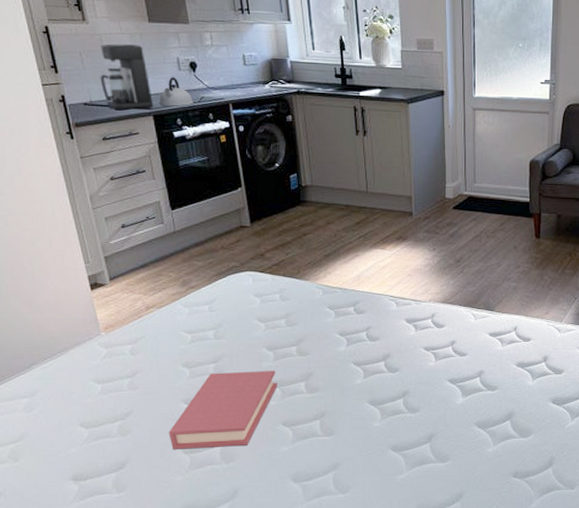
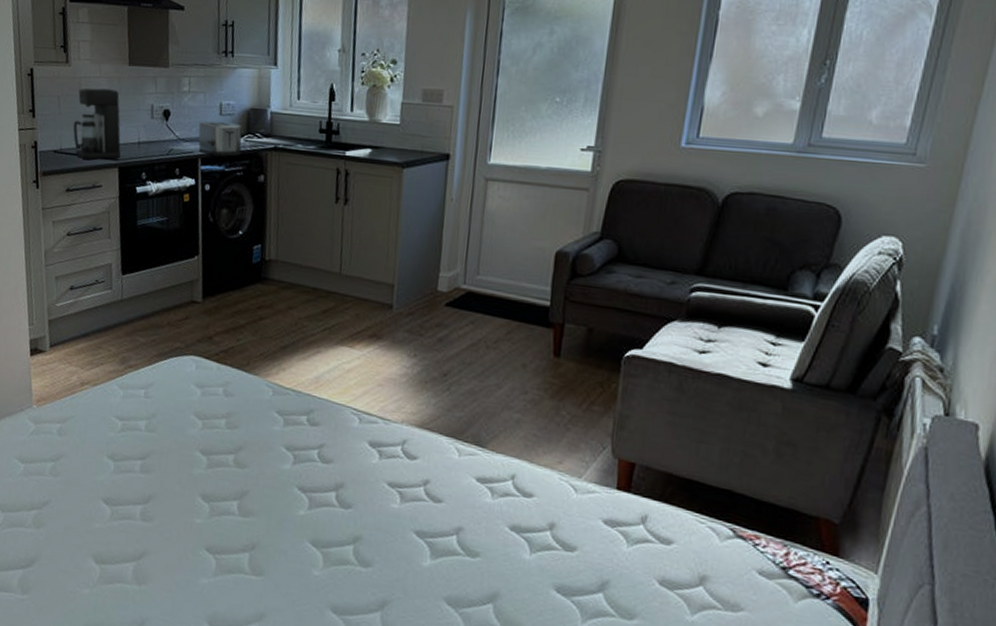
kettle: present [159,77,194,107] -> none [126,126,162,159]
book: present [169,371,277,450] -> none [82,471,207,567]
toaster: none [225,70,268,102] -> present [198,121,242,157]

